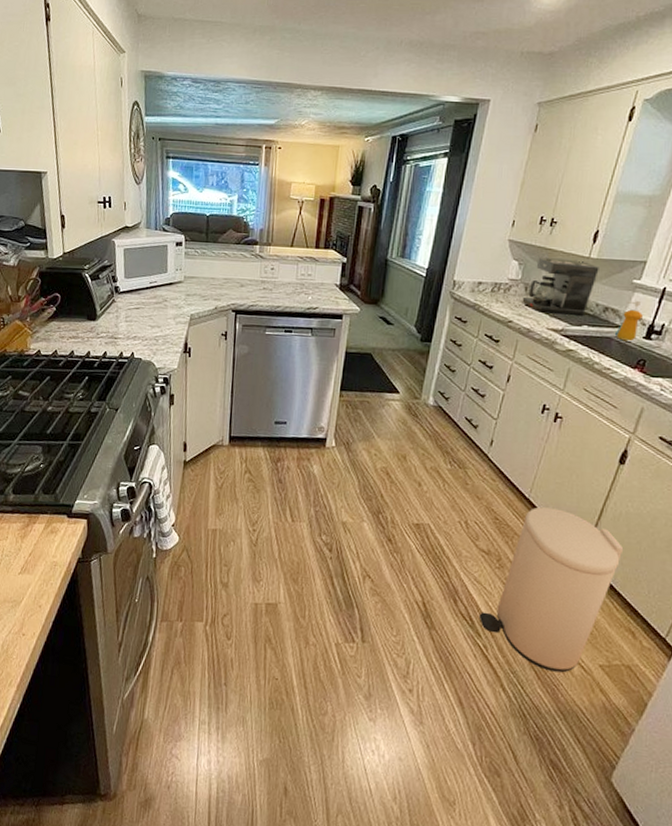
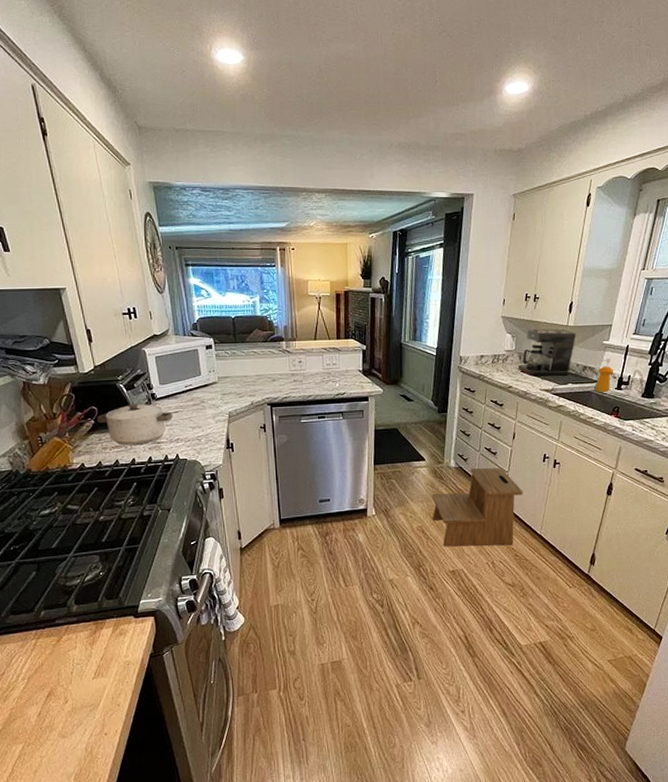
cooking pot: none [58,294,134,338] -> present [96,403,173,445]
step stool: none [400,409,513,506] -> present [432,467,523,547]
pedal bin: present [478,507,624,673] -> none [511,539,617,673]

